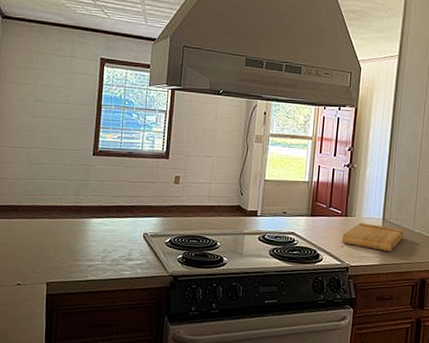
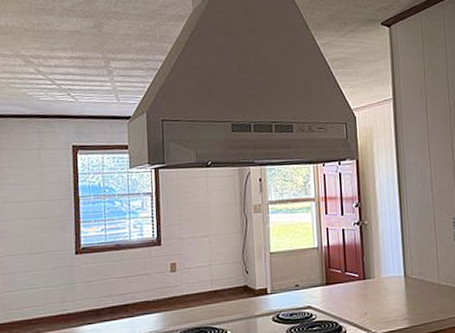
cutting board: present [342,222,404,252] -> none [363,283,430,312]

